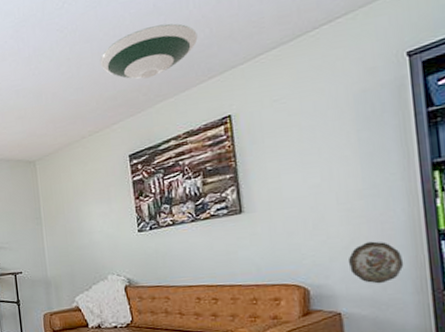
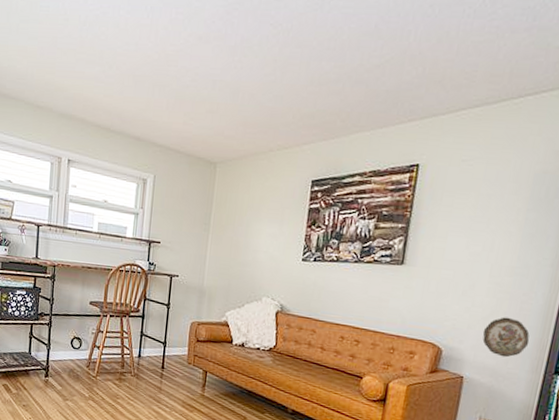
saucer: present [99,23,198,79] -> none [306,48,410,104]

